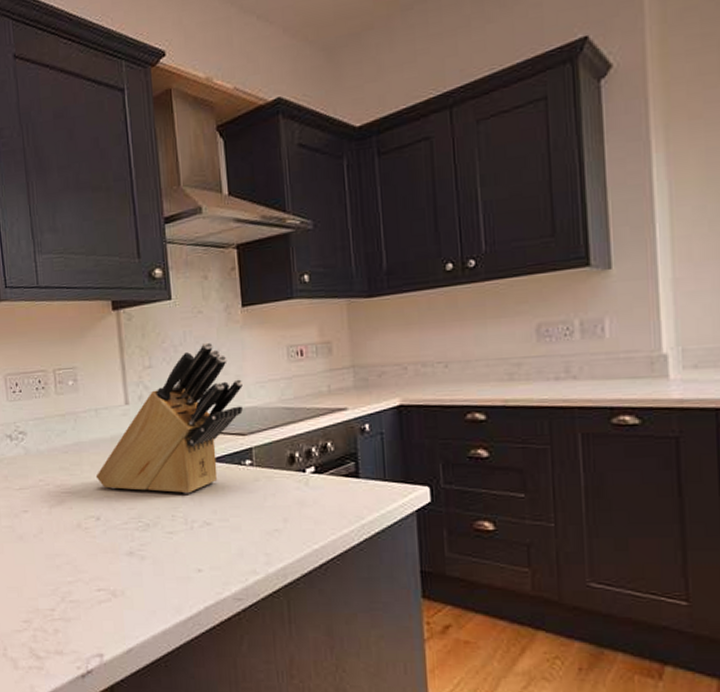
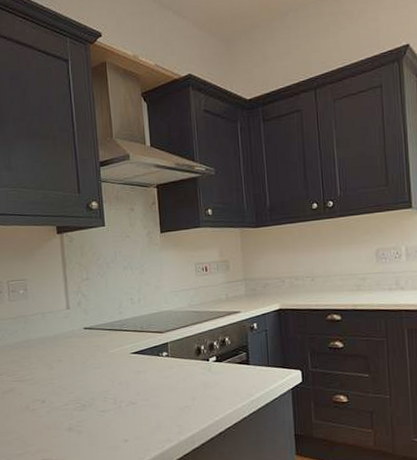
knife block: present [95,342,244,494] -> none [42,260,162,380]

